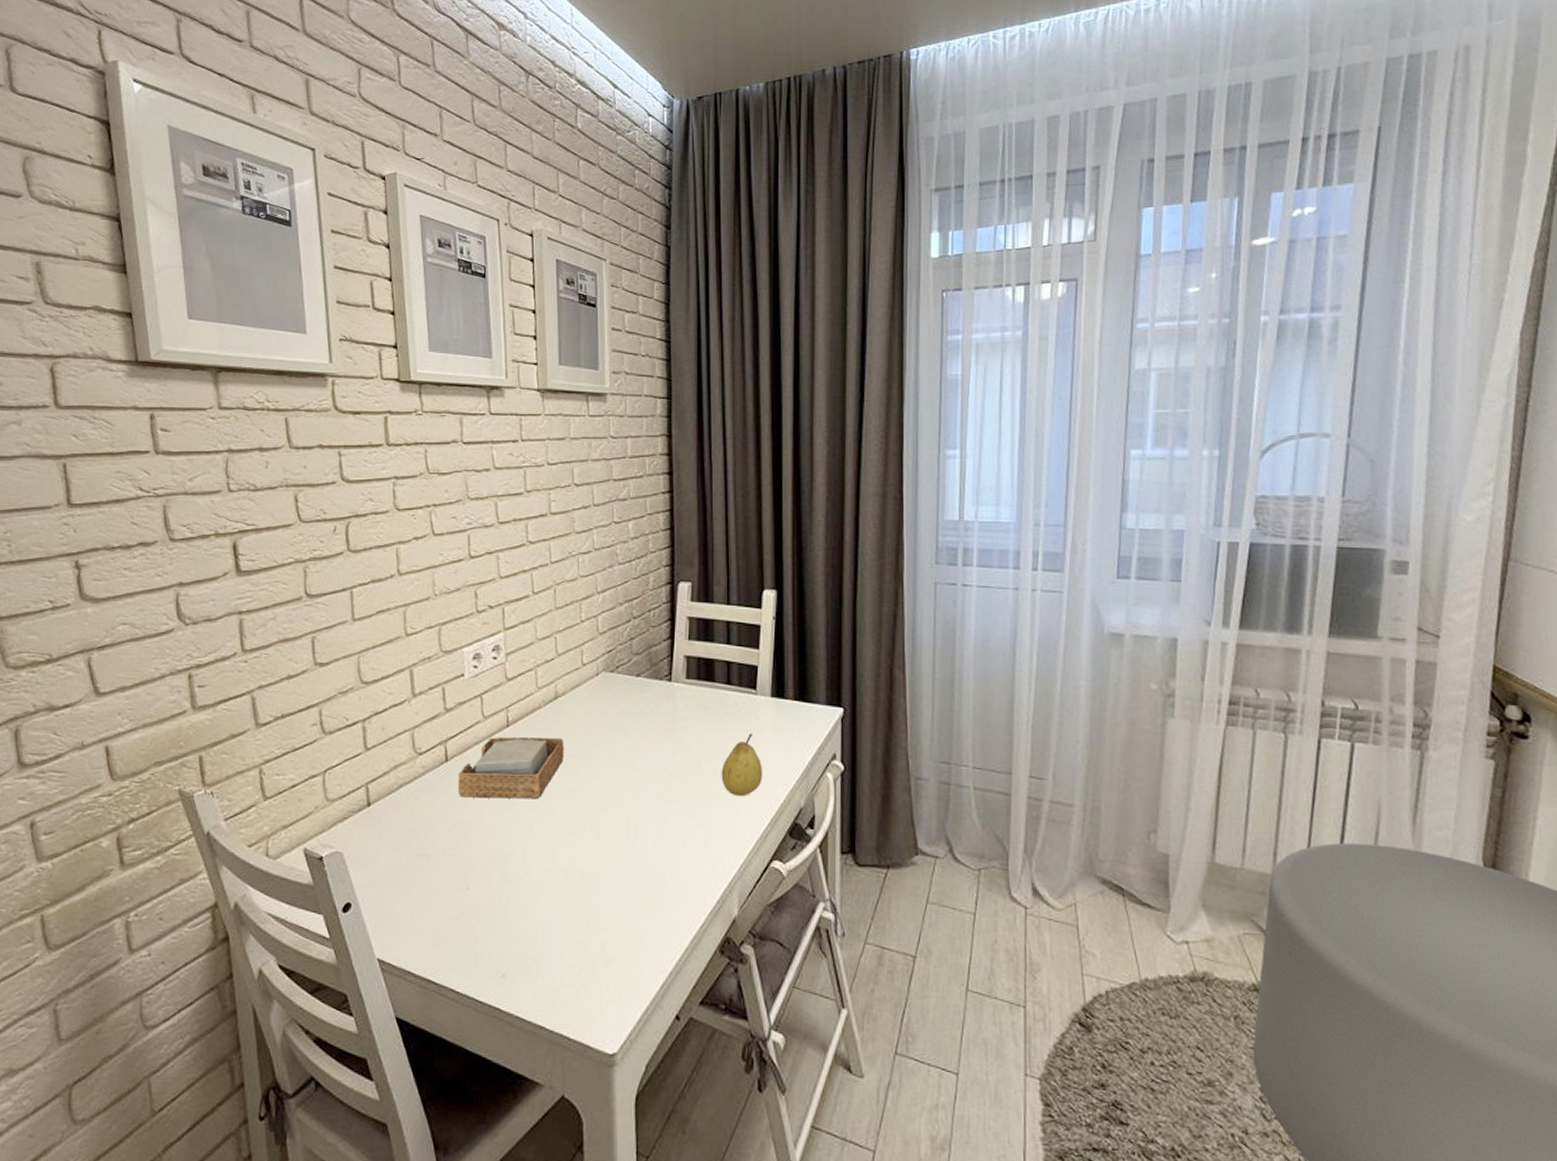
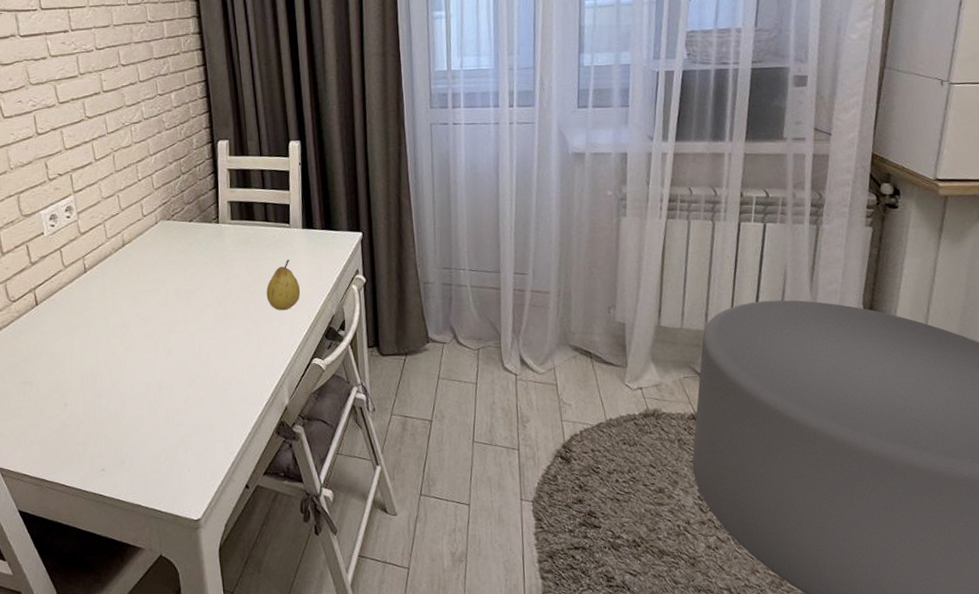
napkin holder: present [457,737,565,799] -> none [47,278,135,333]

